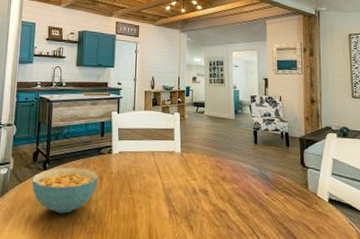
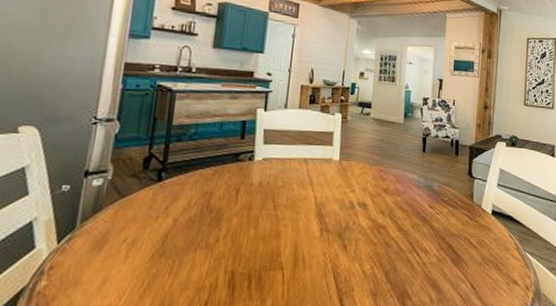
cereal bowl: present [31,167,99,214] -> none [139,177,234,236]

